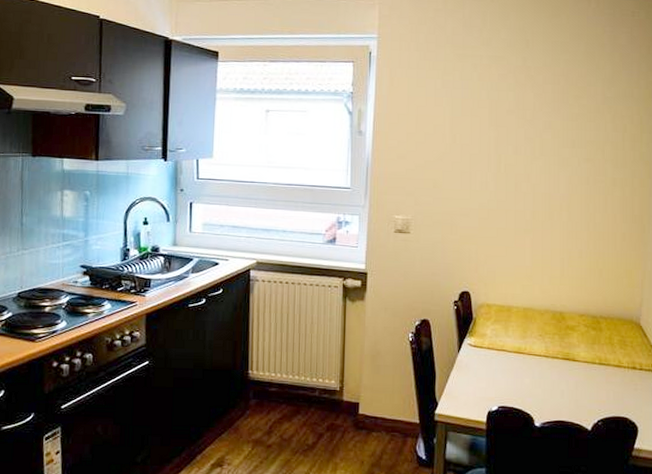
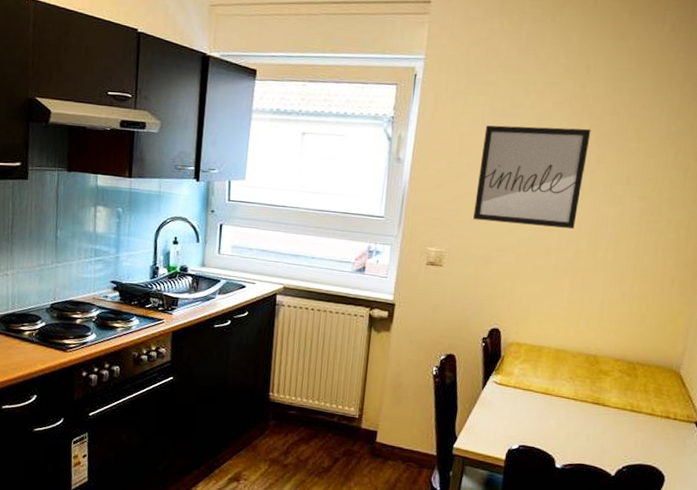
wall art: none [435,97,536,192] -> present [473,125,591,230]

